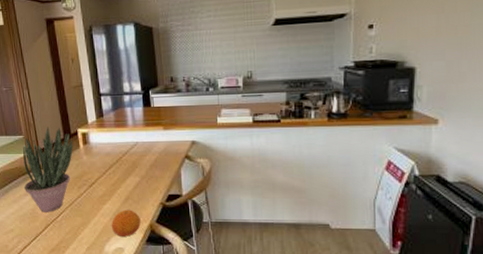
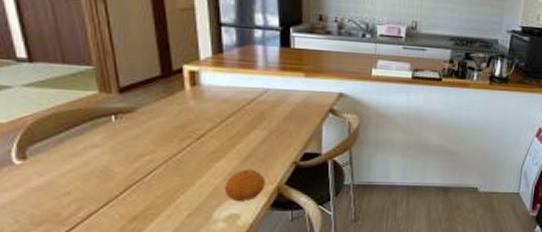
potted plant: present [23,127,73,212] -> none [90,58,175,171]

